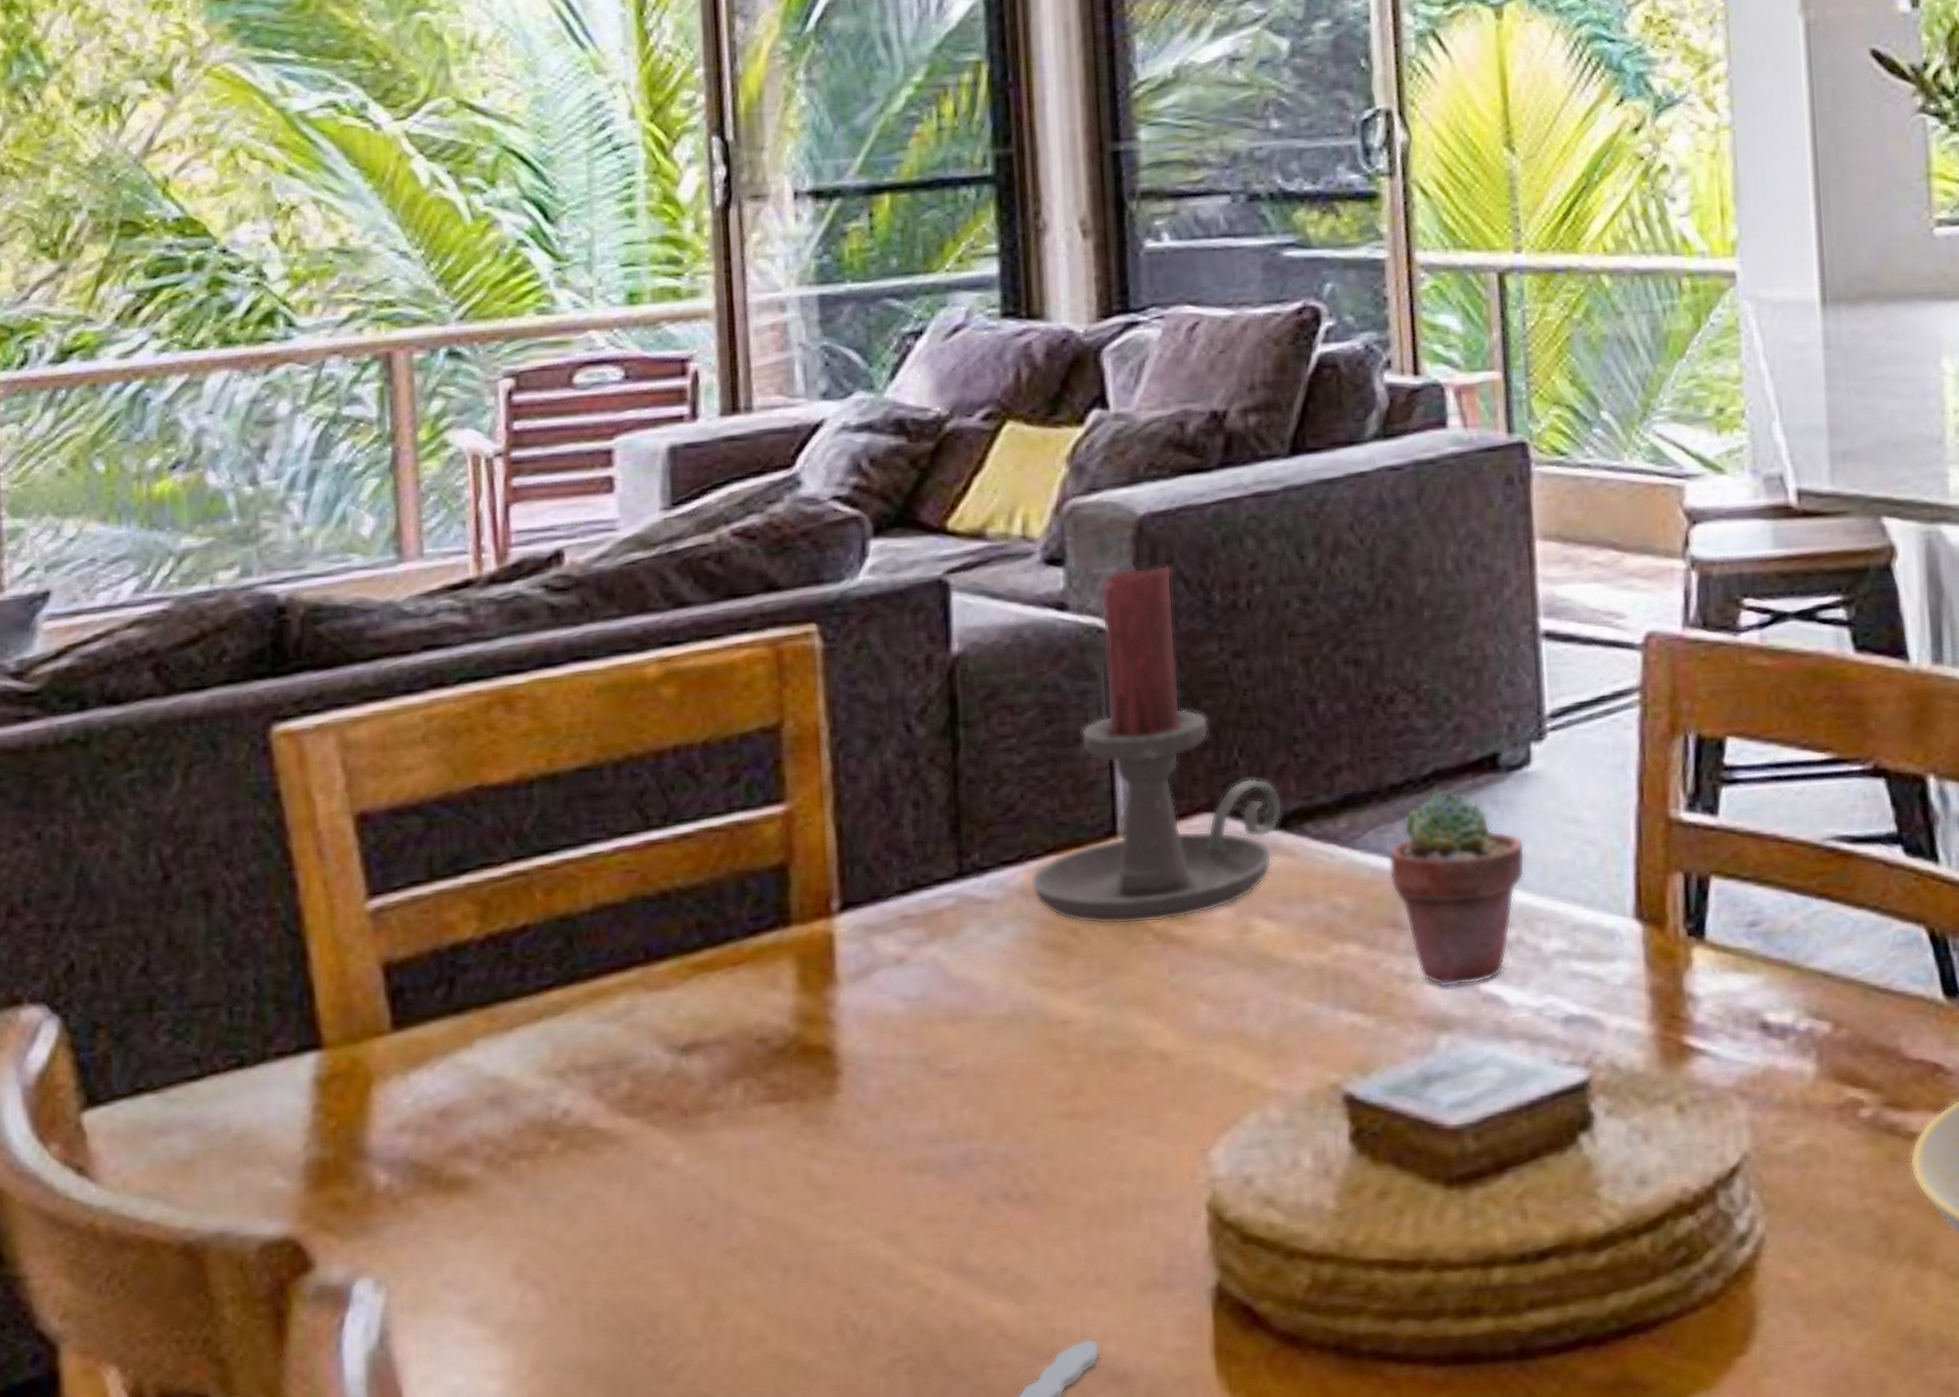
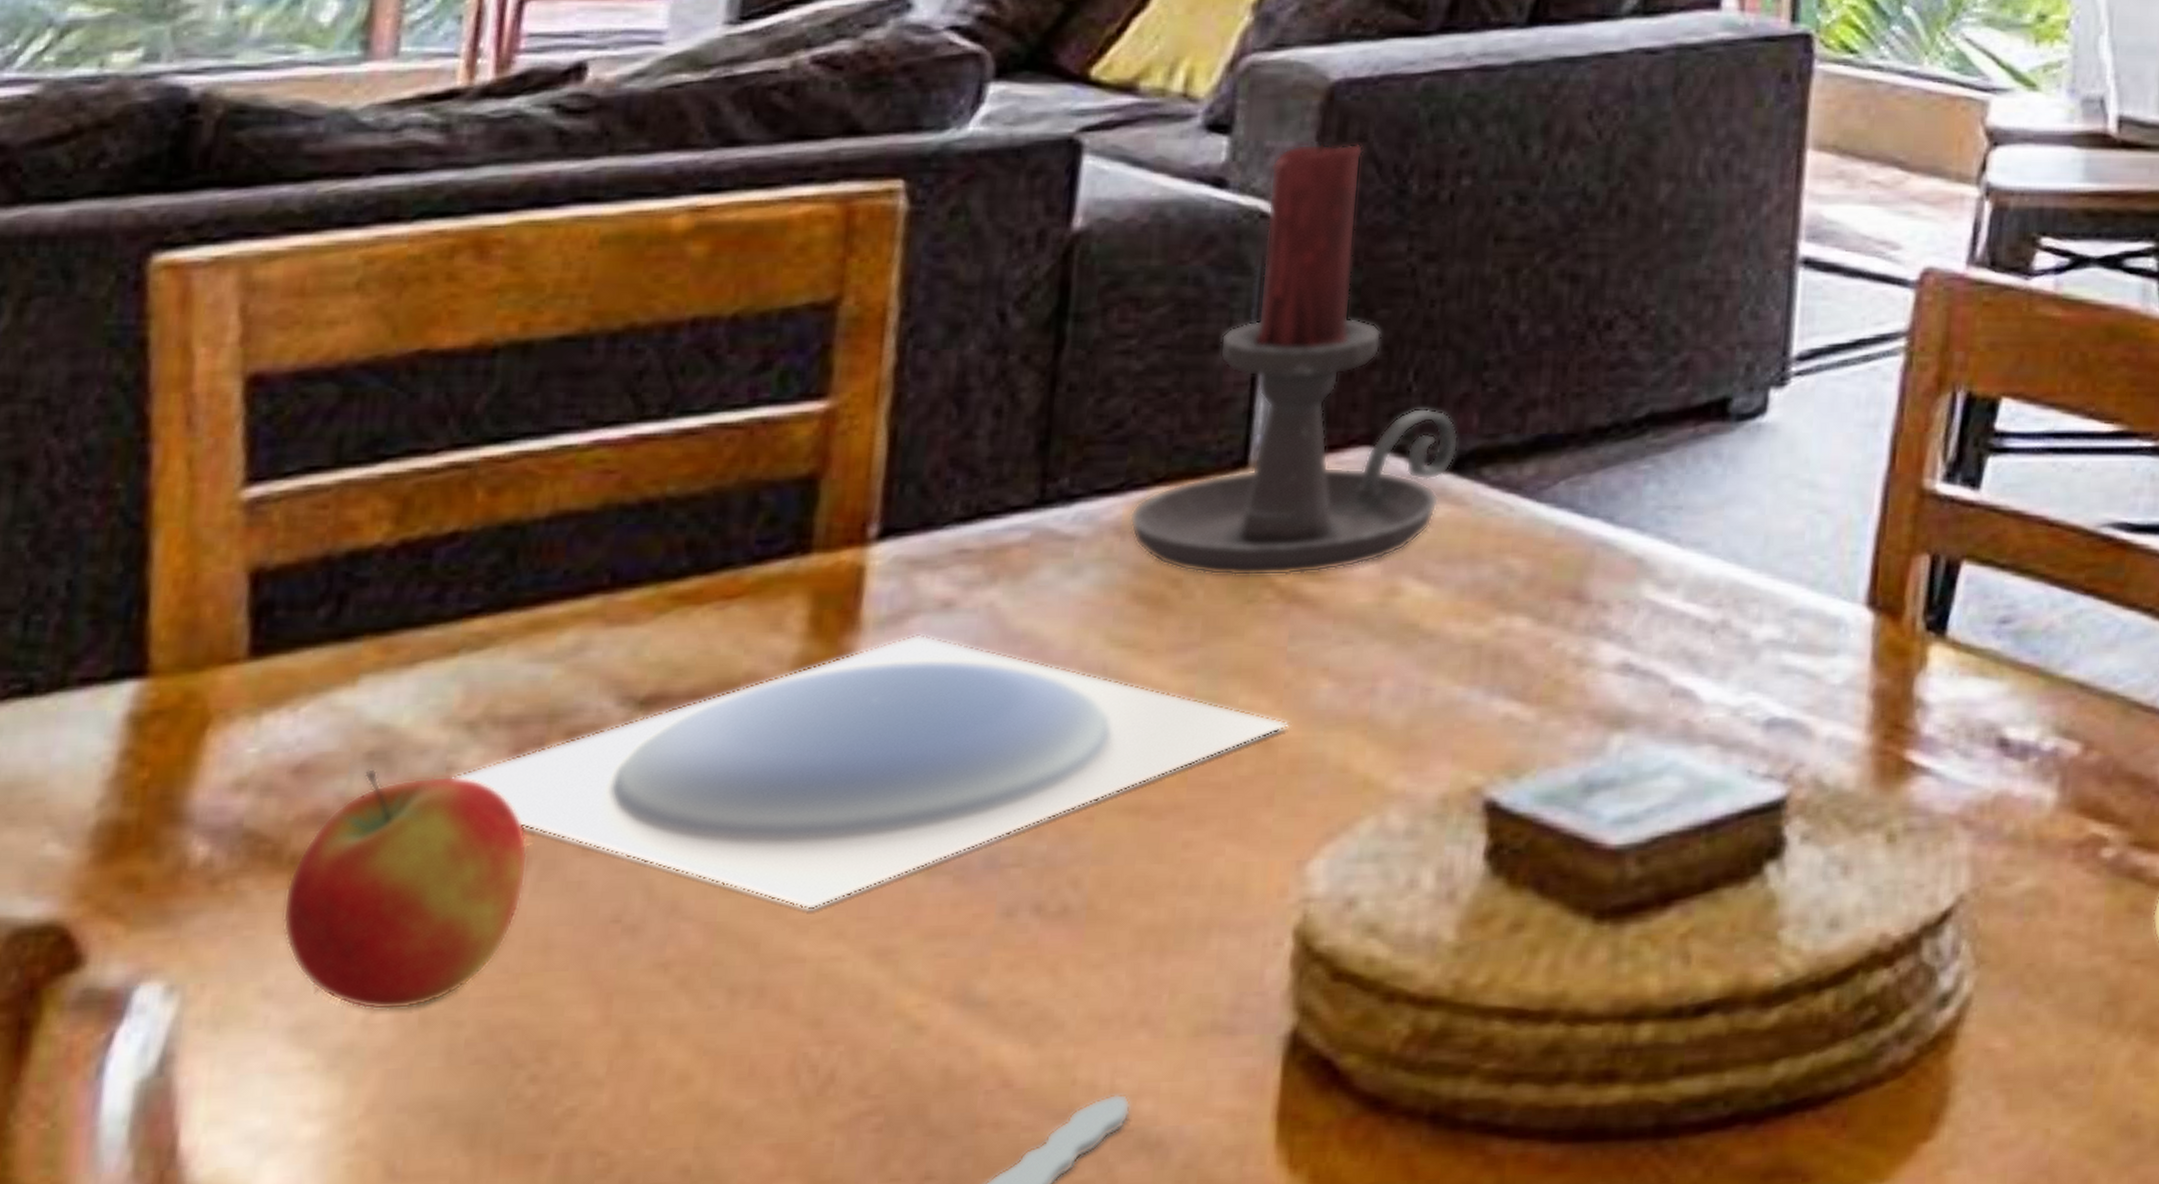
apple: none [447,1111,620,1294] -> present [282,769,528,1011]
bowl: none [552,984,1179,1205] -> present [451,634,1289,910]
potted succulent: present [1388,792,1525,988] -> none [1578,440,1747,676]

